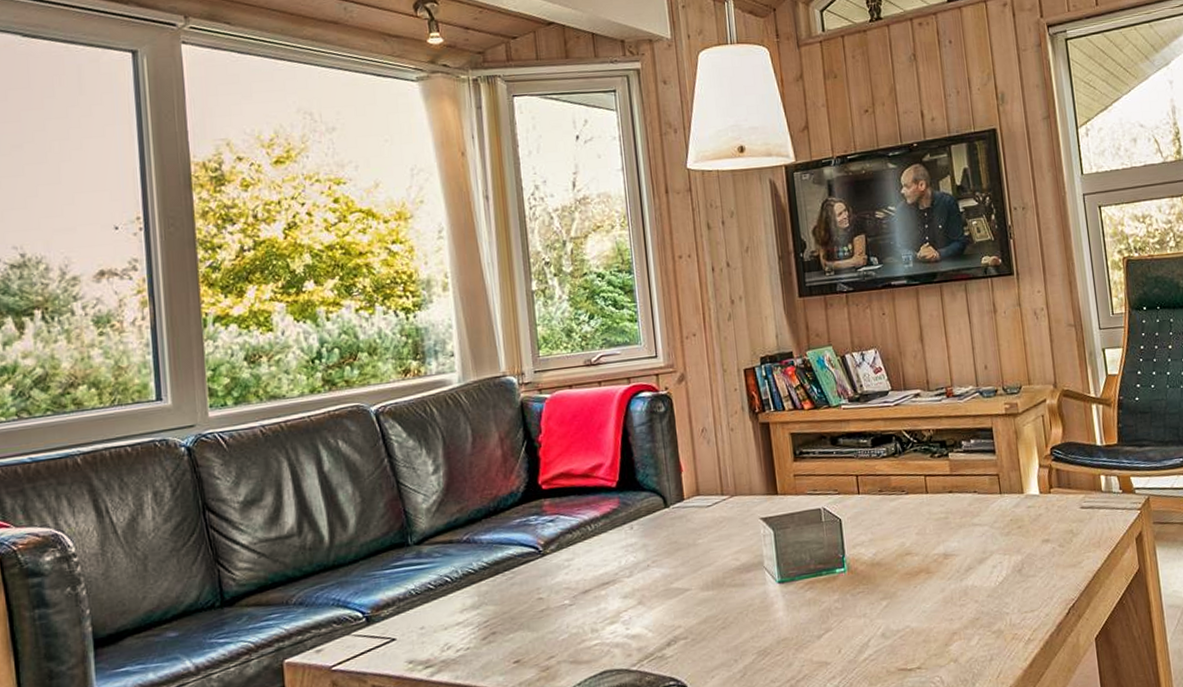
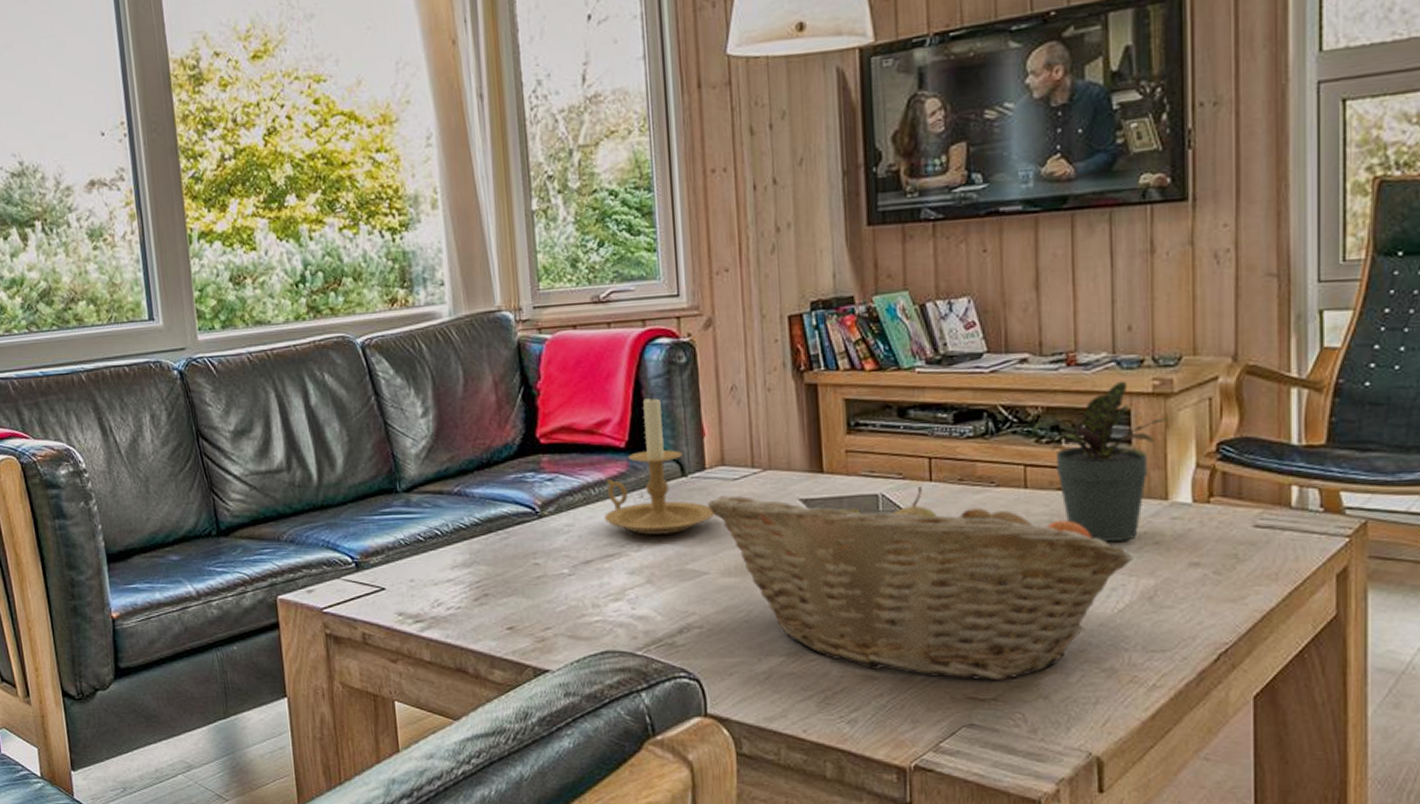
candle holder: none [600,439,694,562] -> present [604,394,715,535]
fruit basket: none [686,499,1006,657] -> present [707,486,1134,681]
potted plant: none [927,406,1017,530] -> present [1031,381,1168,542]

